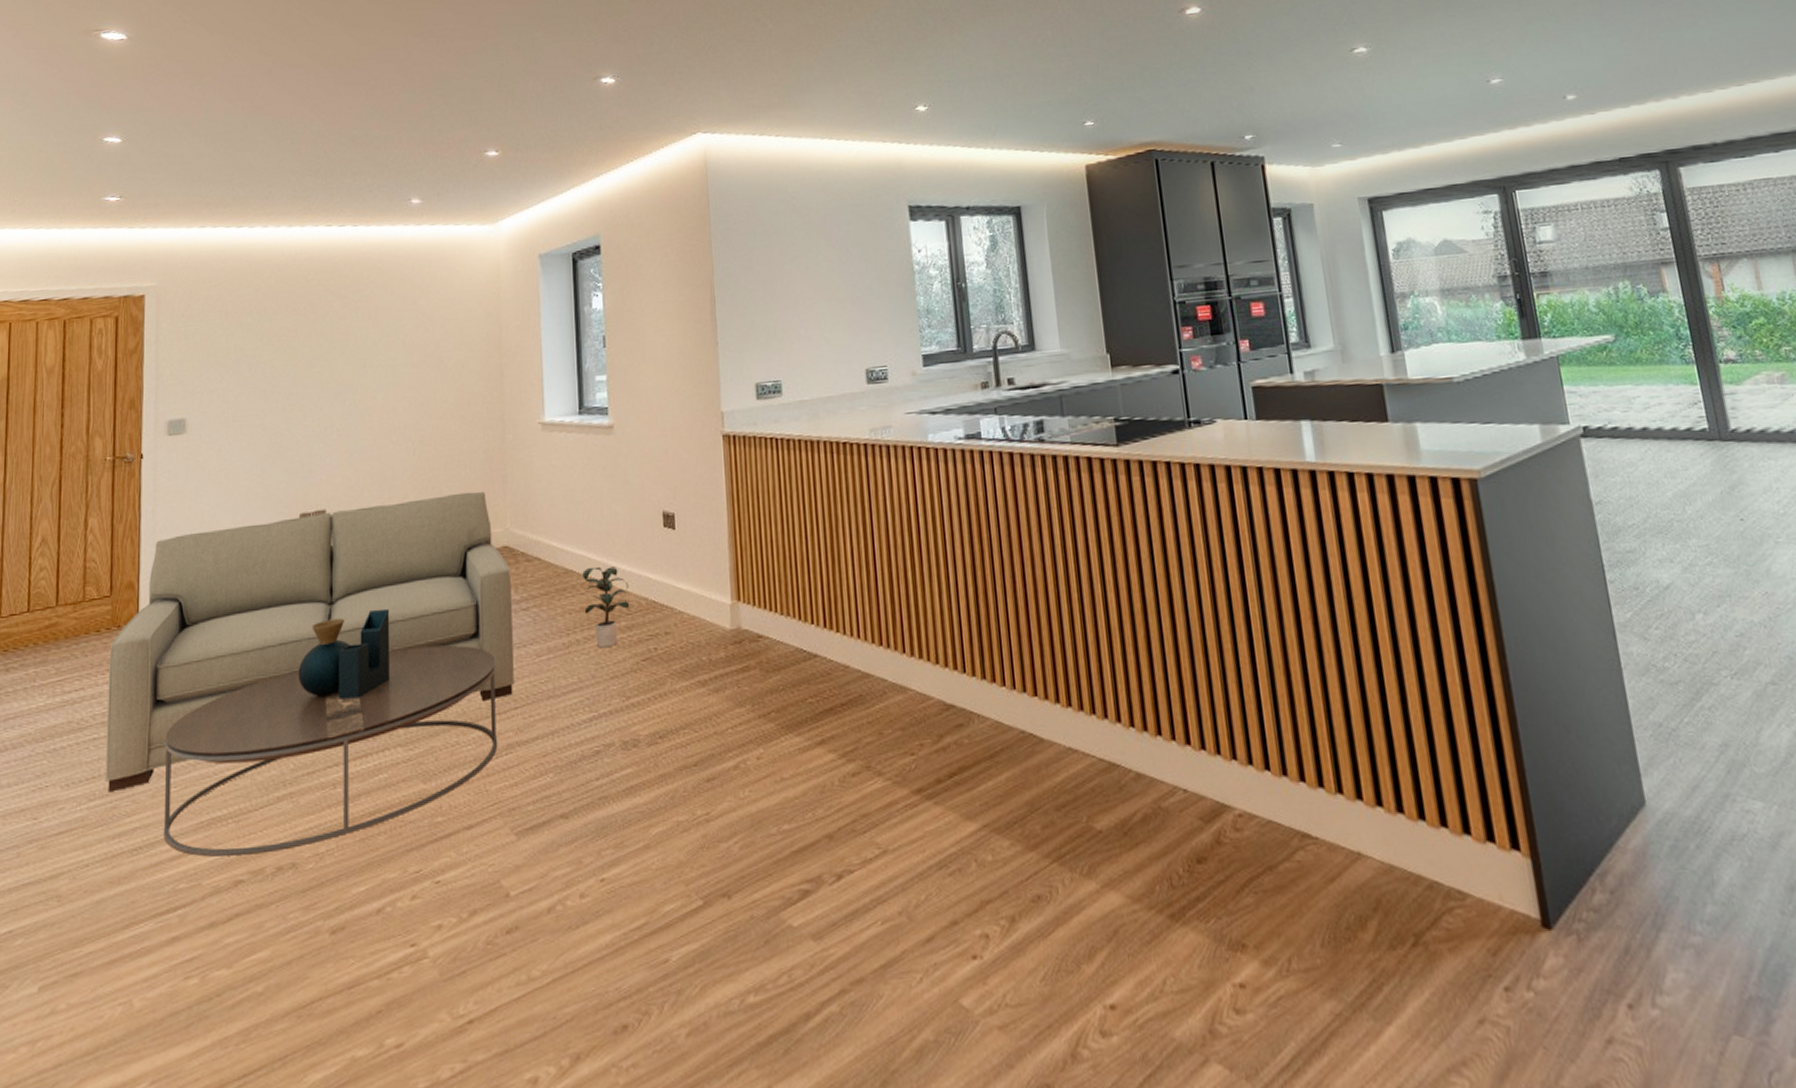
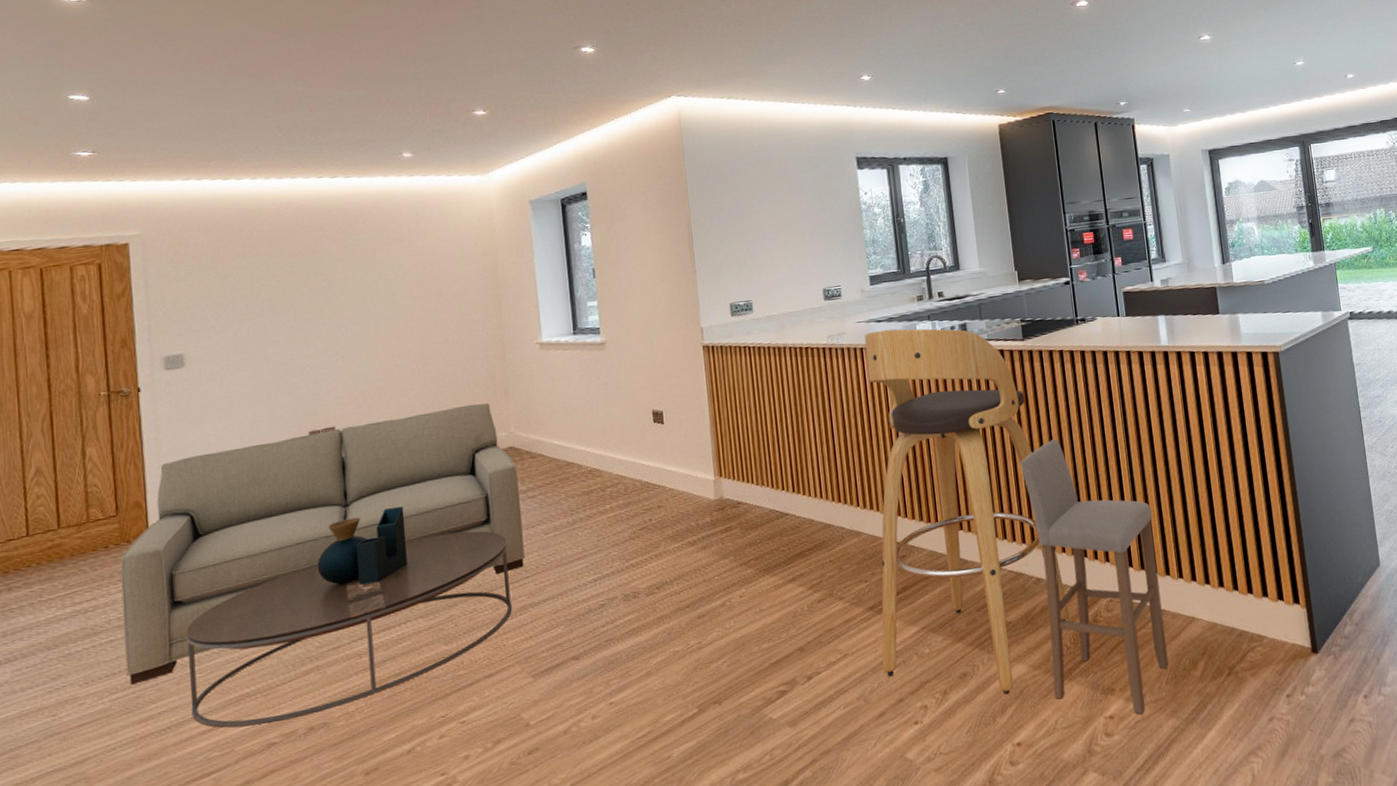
potted plant: present [582,566,630,648] -> none [583,457,627,523]
bar stool: none [914,423,1182,933] -> present [864,328,1069,695]
bar stool: none [1113,582,1325,988] -> present [1020,439,1169,715]

